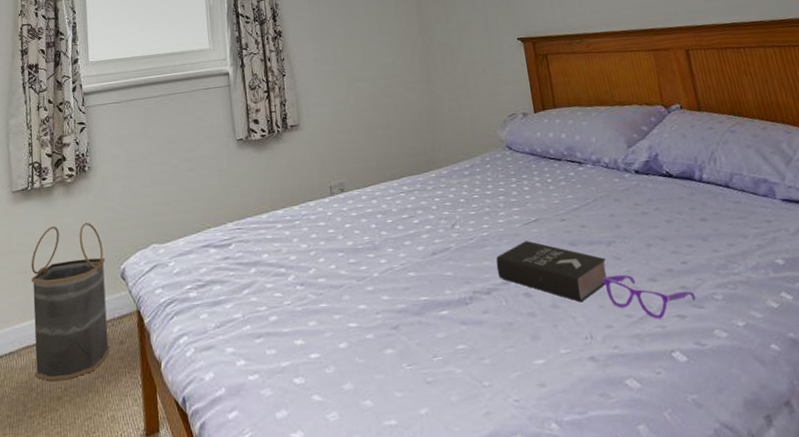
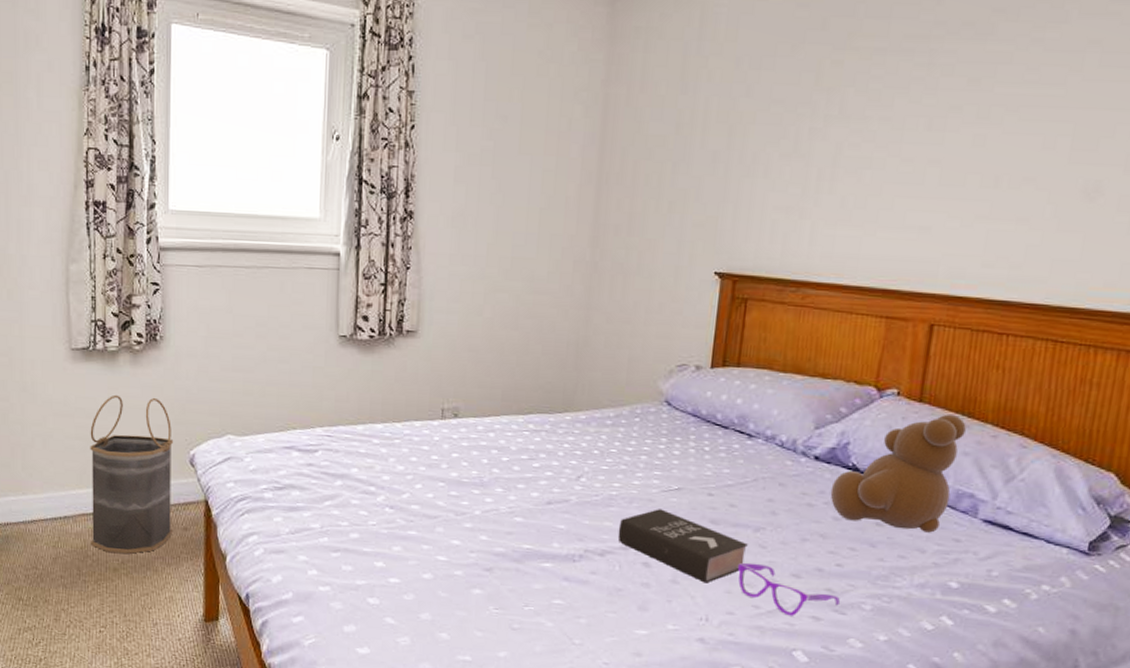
teddy bear: none [655,116,751,221] -> present [830,413,966,533]

